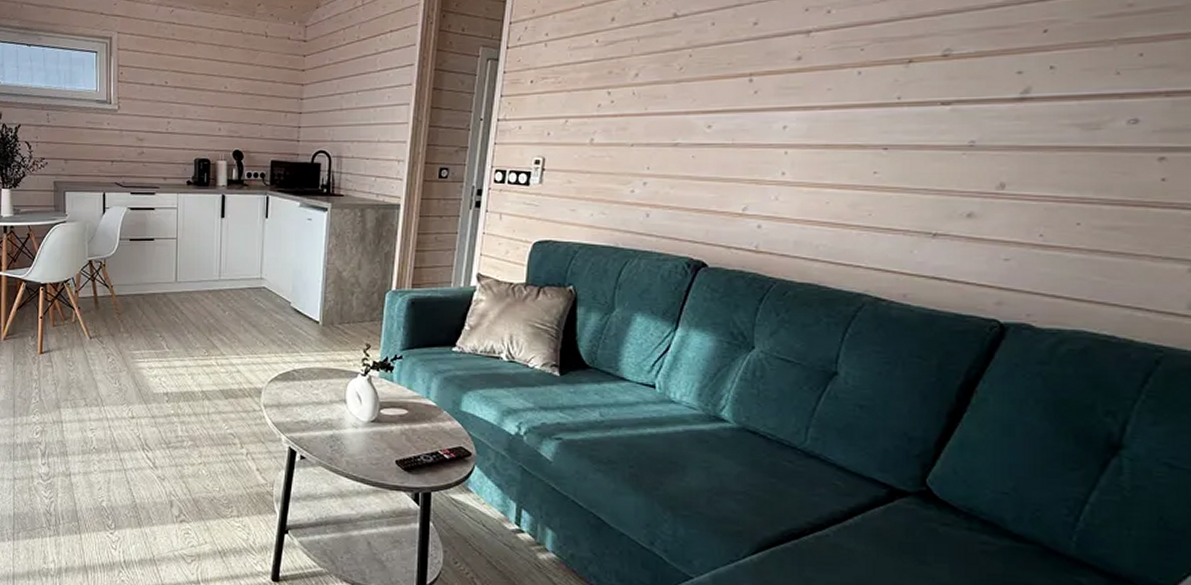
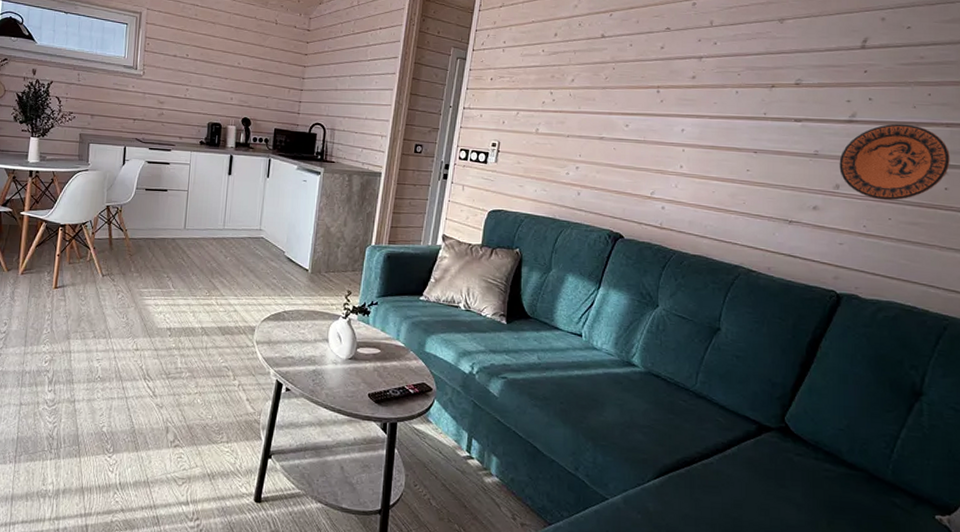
decorative plate: none [1005,97,1170,200] -> present [839,123,950,201]

